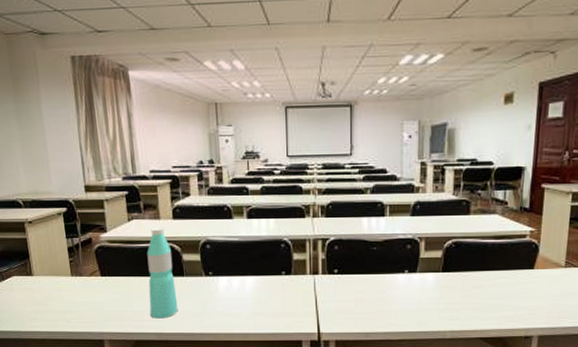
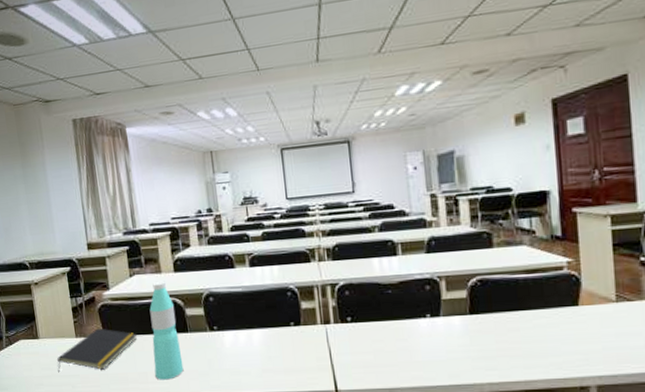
notepad: none [52,268,134,309] -> present [57,328,138,373]

